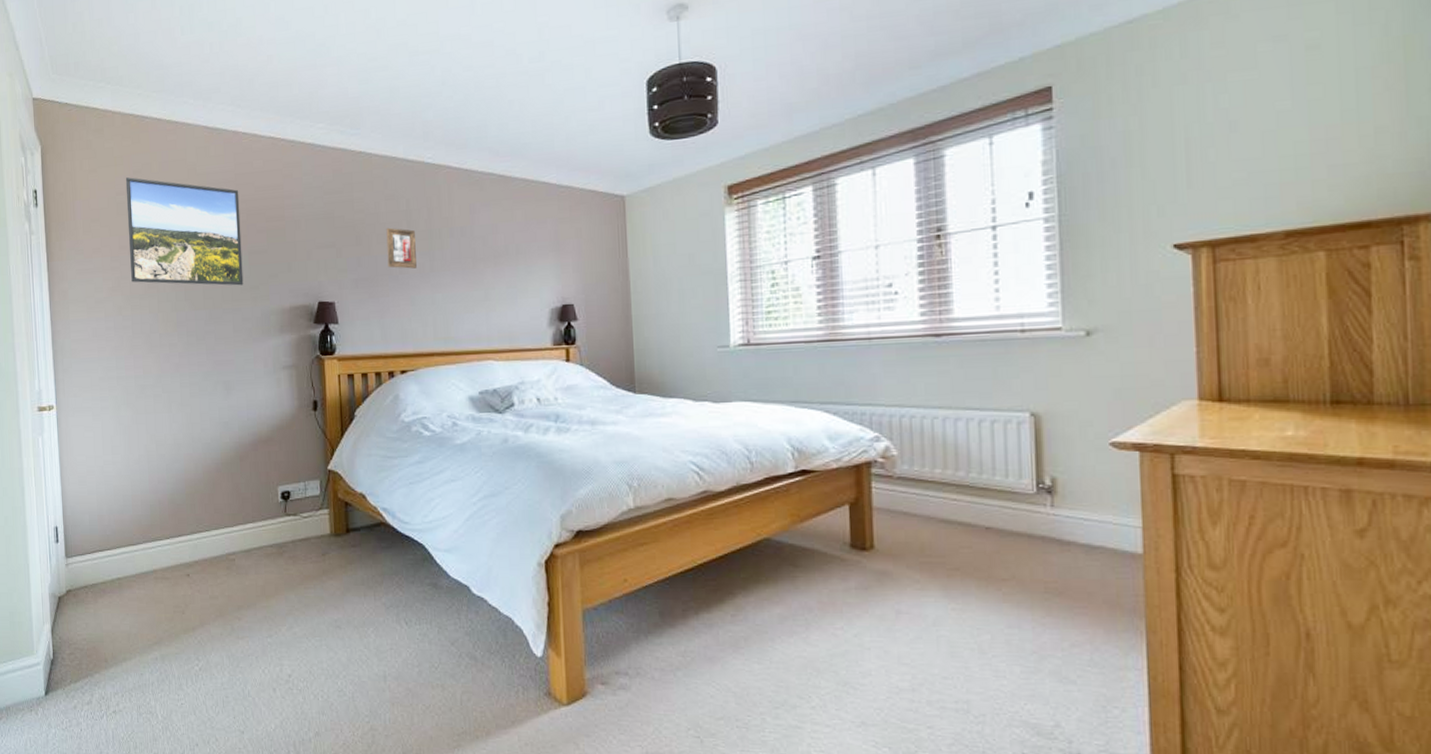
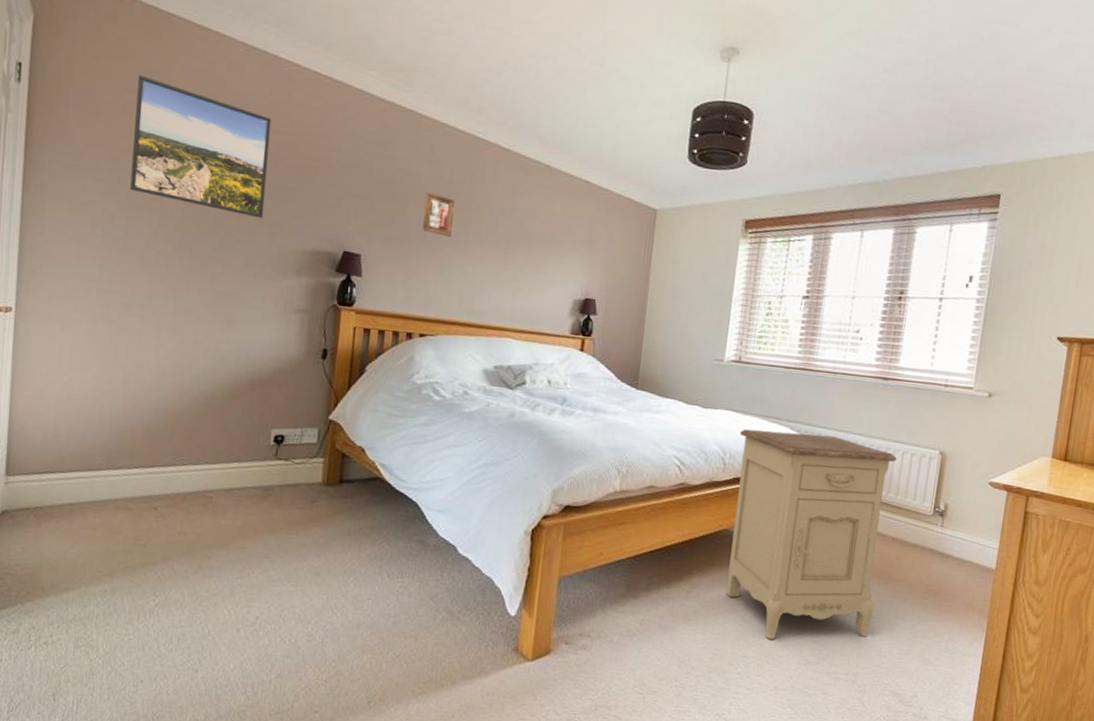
nightstand: none [763,413,978,665] -> present [726,429,897,640]

